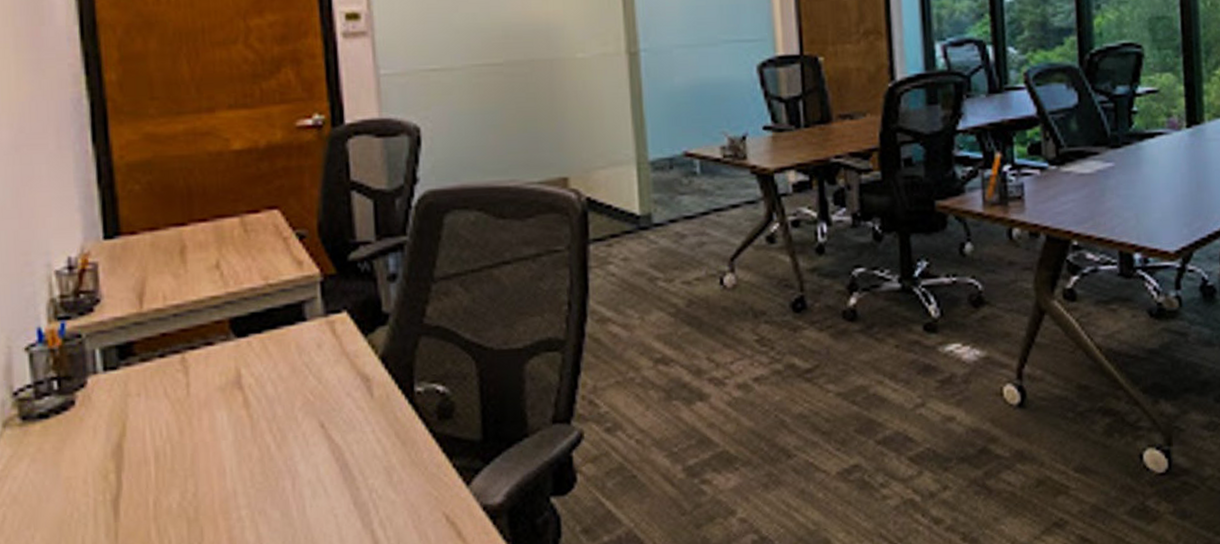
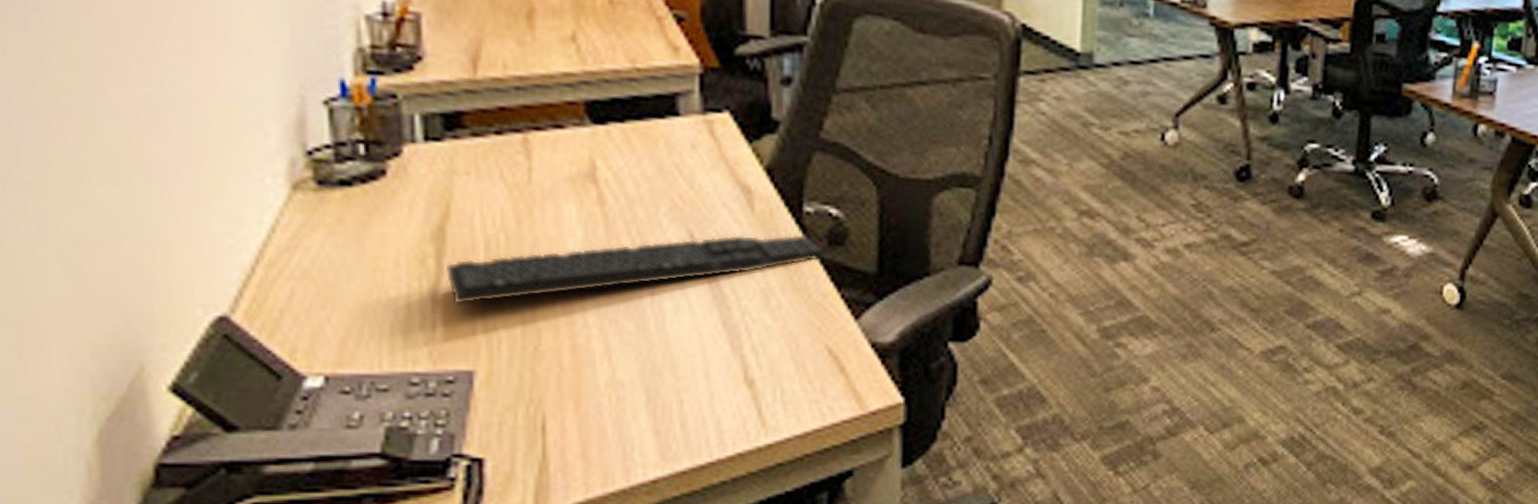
keyboard: none [123,412,441,512] -> present [445,233,830,304]

